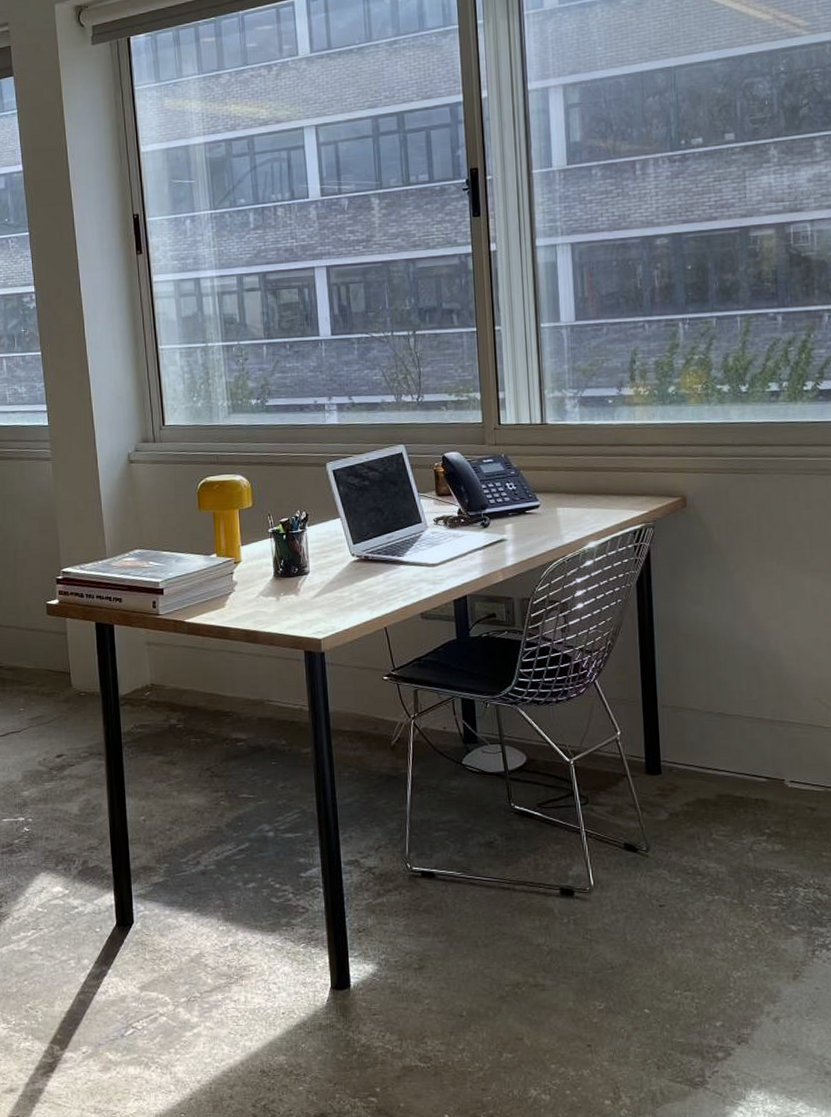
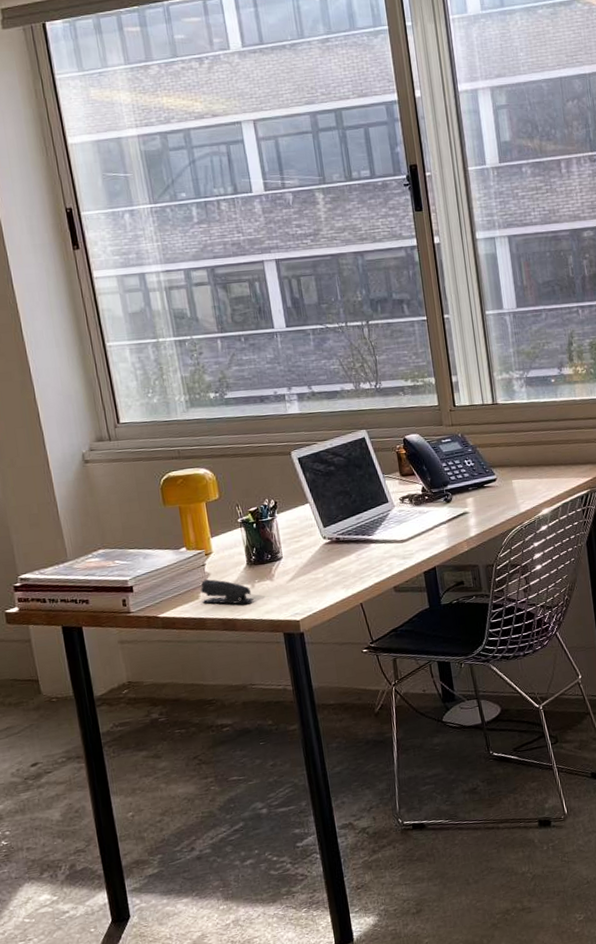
stapler: none [226,588,278,617] -> present [200,579,254,604]

